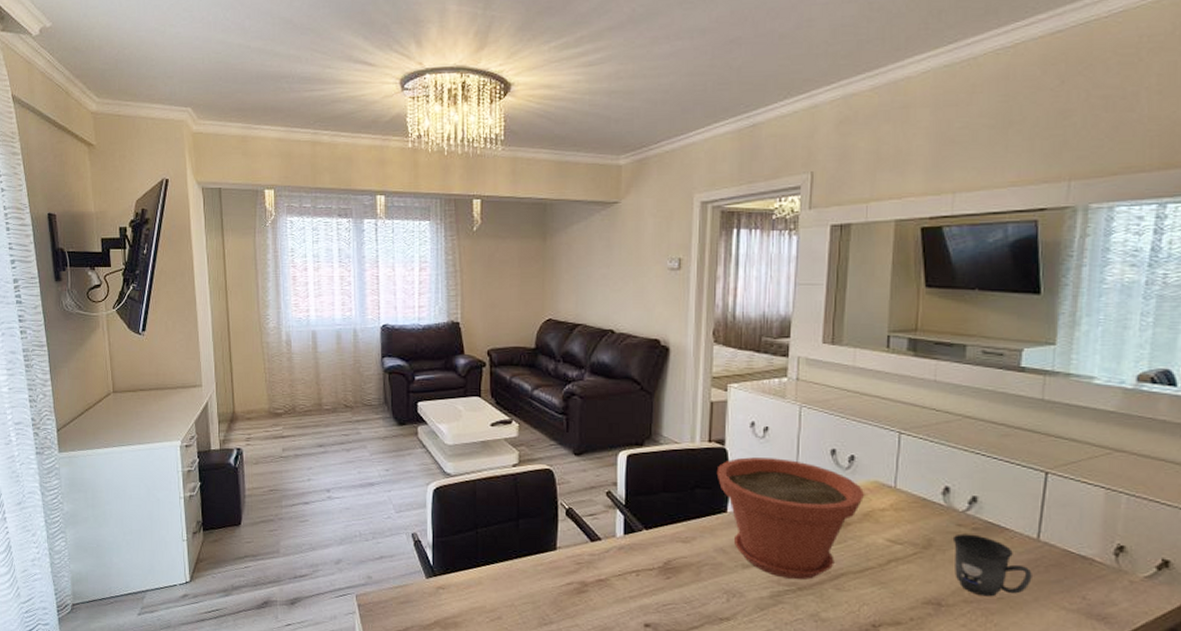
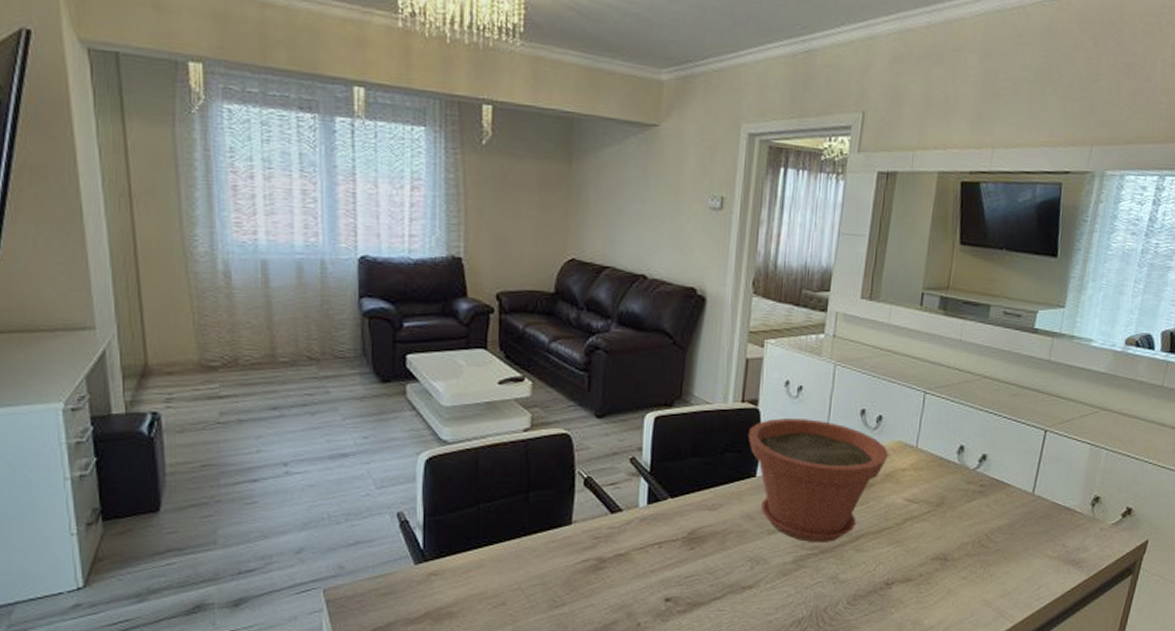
mug: present [952,533,1032,597] -> none [961,491,1025,550]

